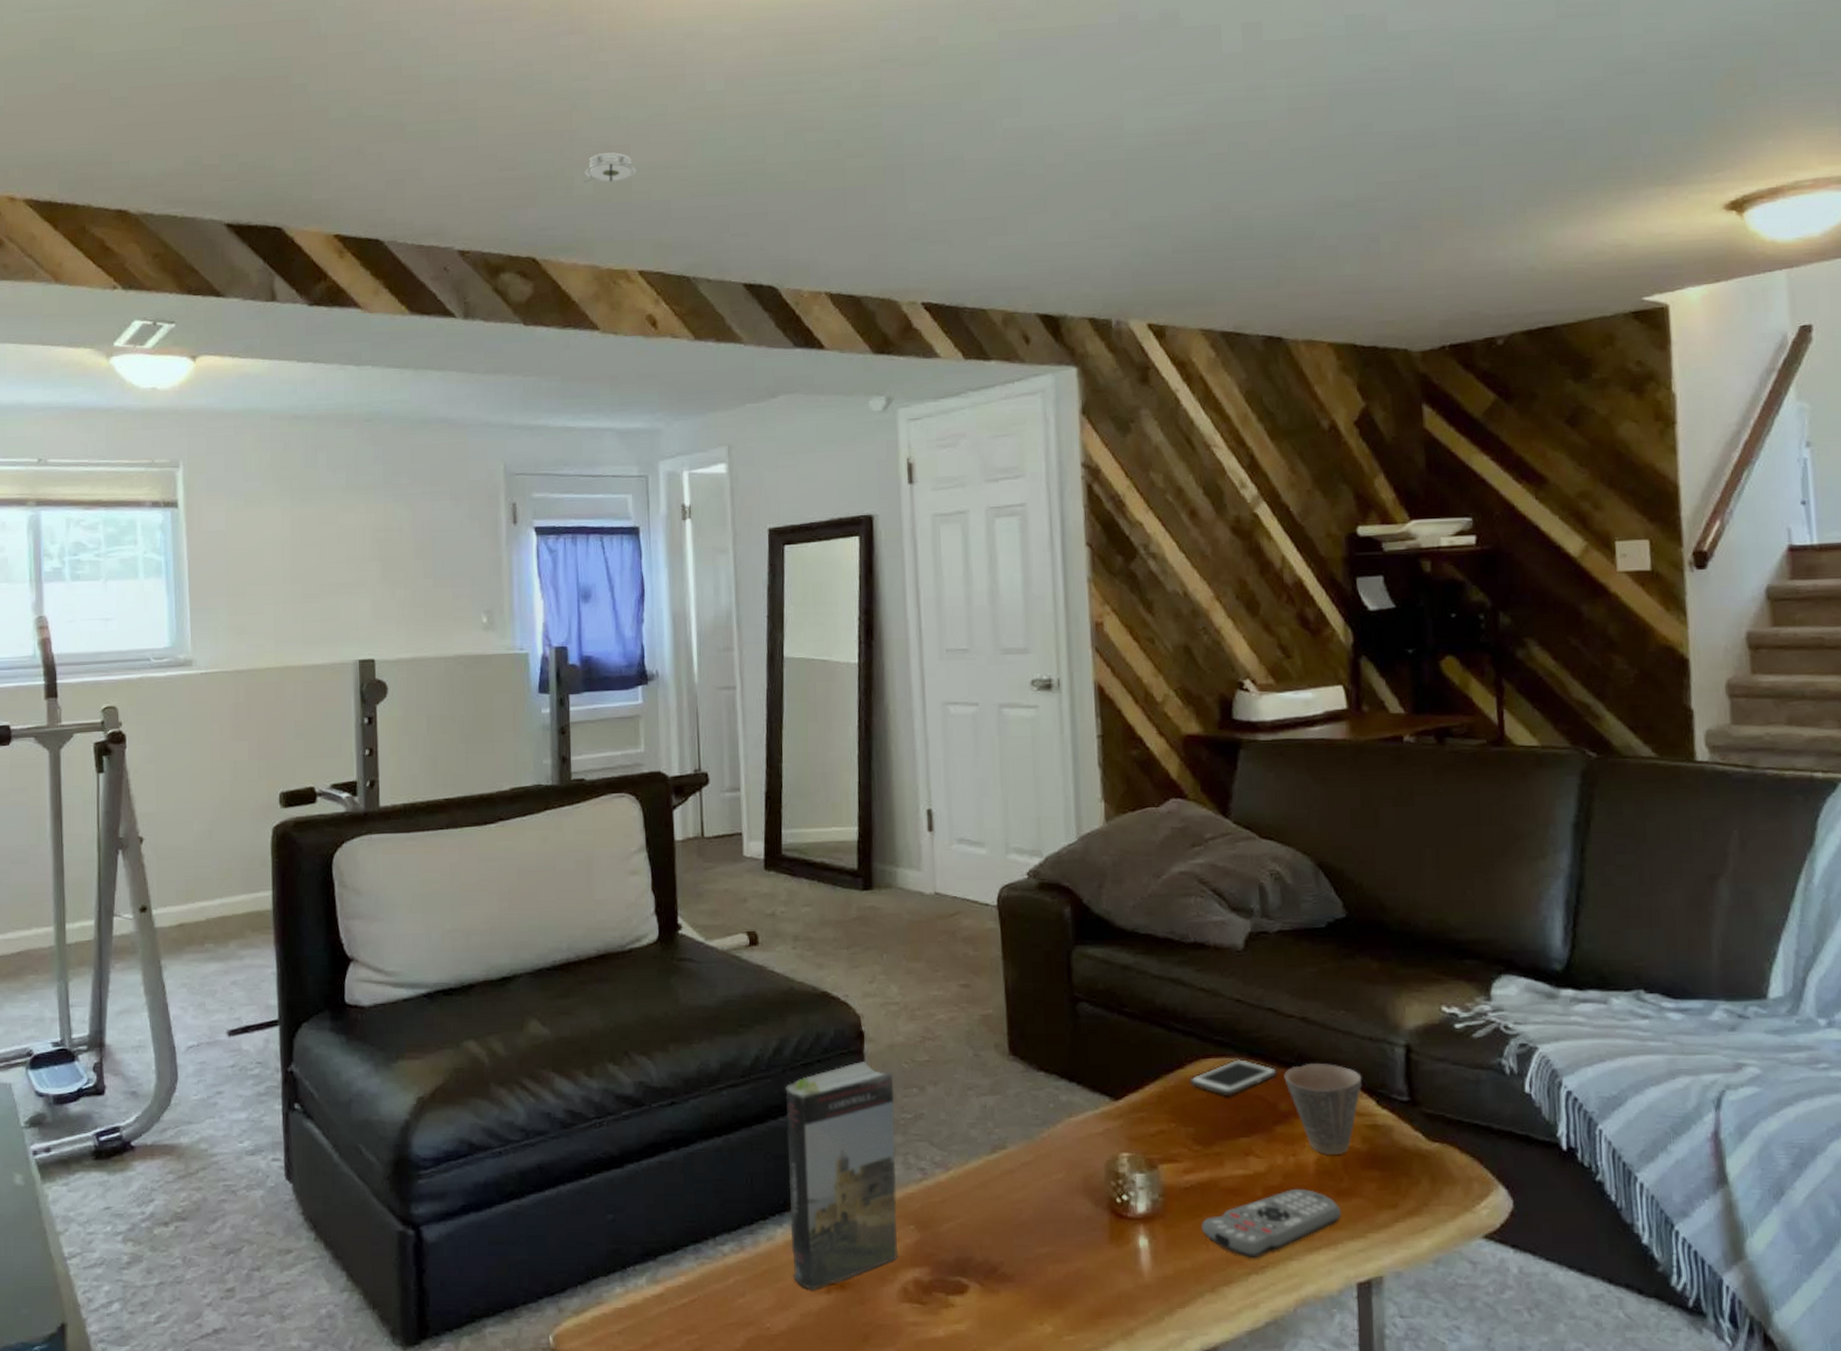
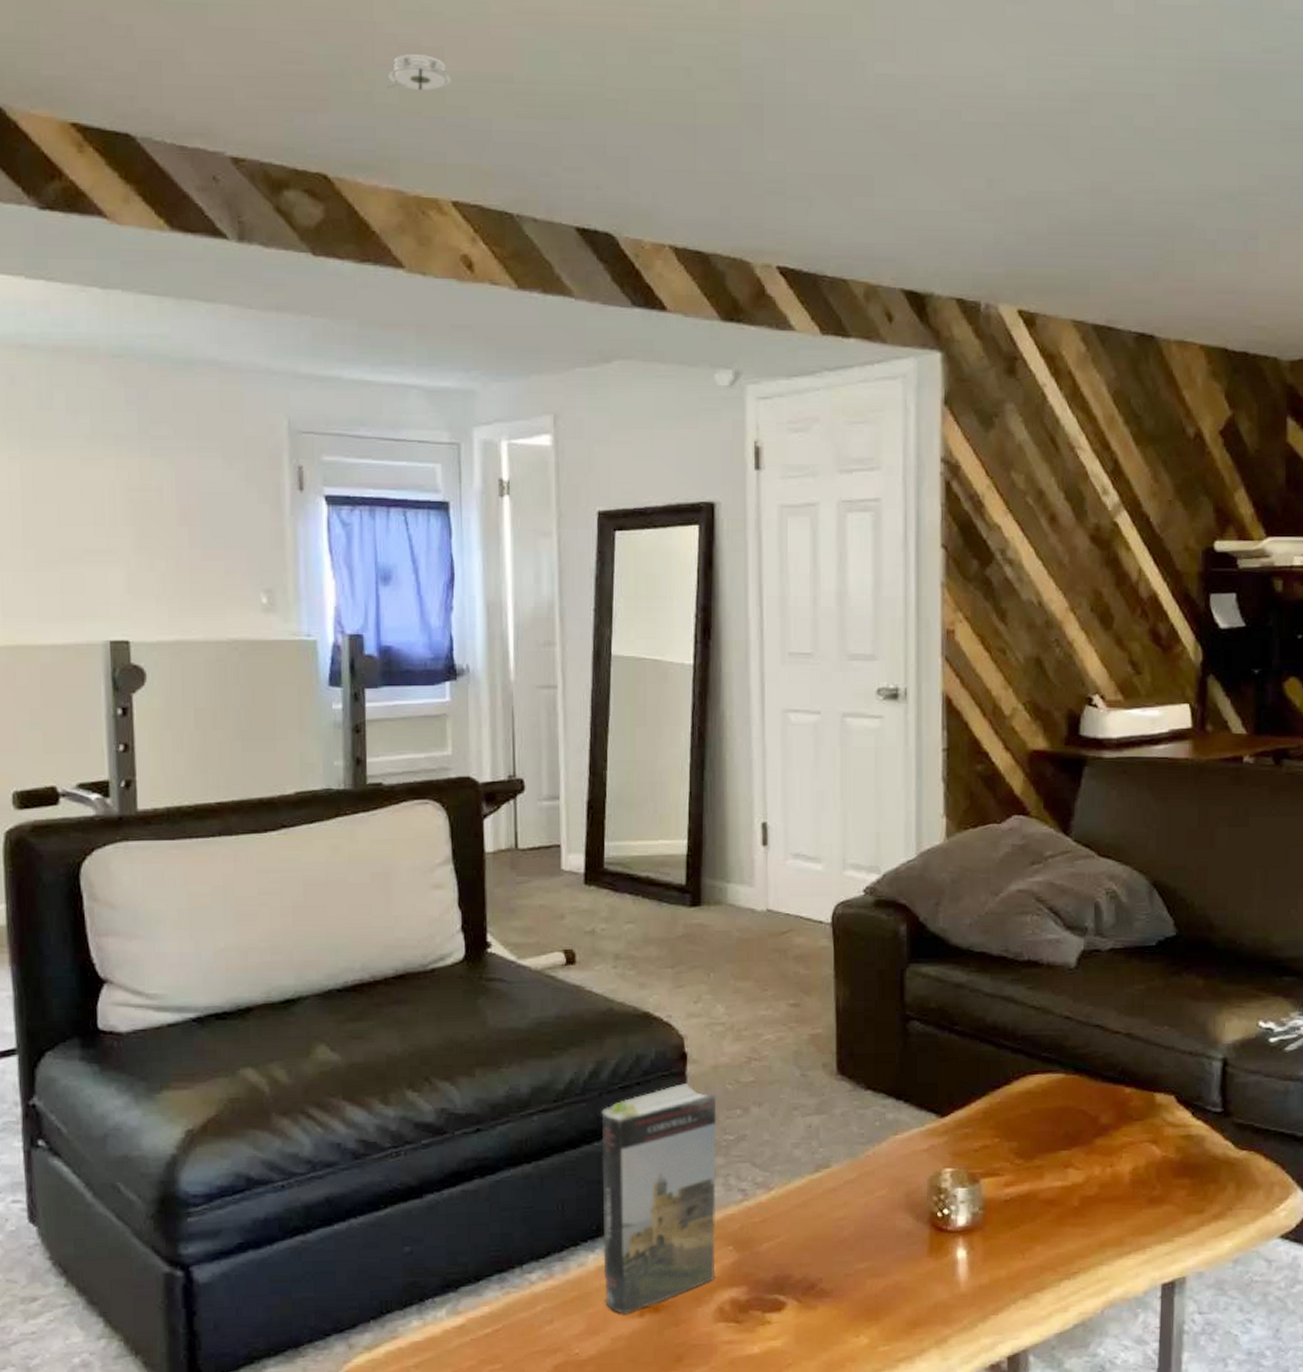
cell phone: present [1190,1058,1277,1097] -> none [1015,1074,1100,1111]
remote control: present [1201,1188,1342,1259] -> none [1018,1197,1152,1266]
cup: present [1284,1064,1363,1154] -> none [1106,1078,1180,1164]

